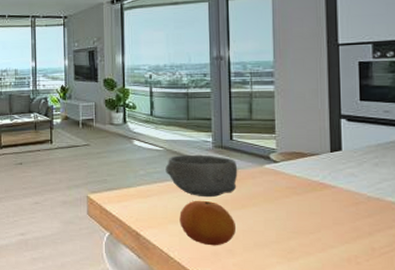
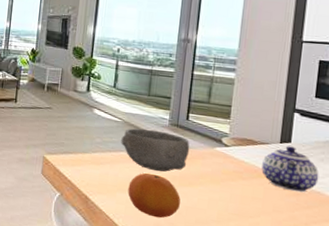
teapot: none [315,154,376,201] -> present [261,146,319,193]

